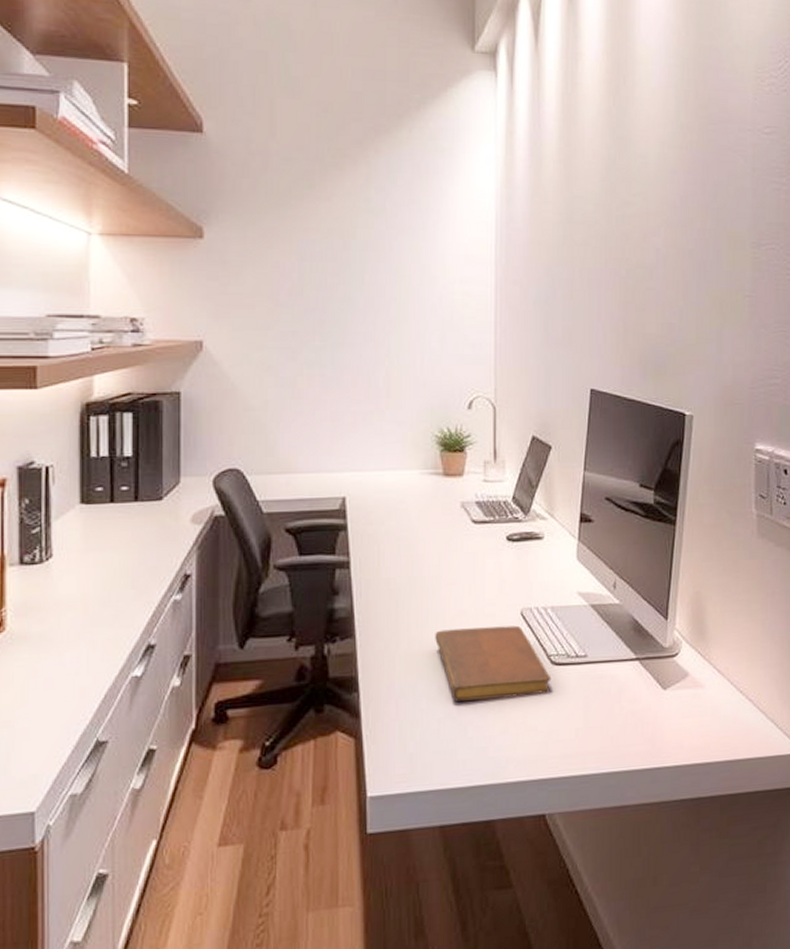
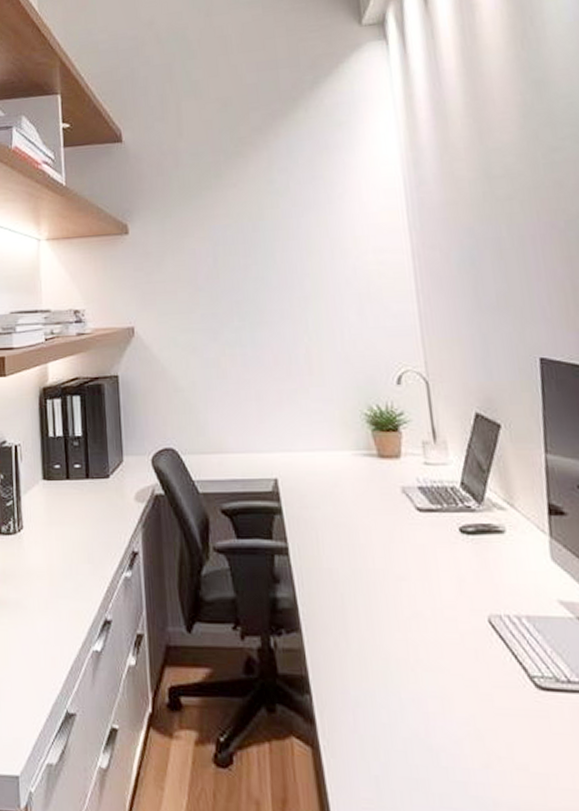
notebook: present [435,625,551,702] -> none [389,632,539,724]

